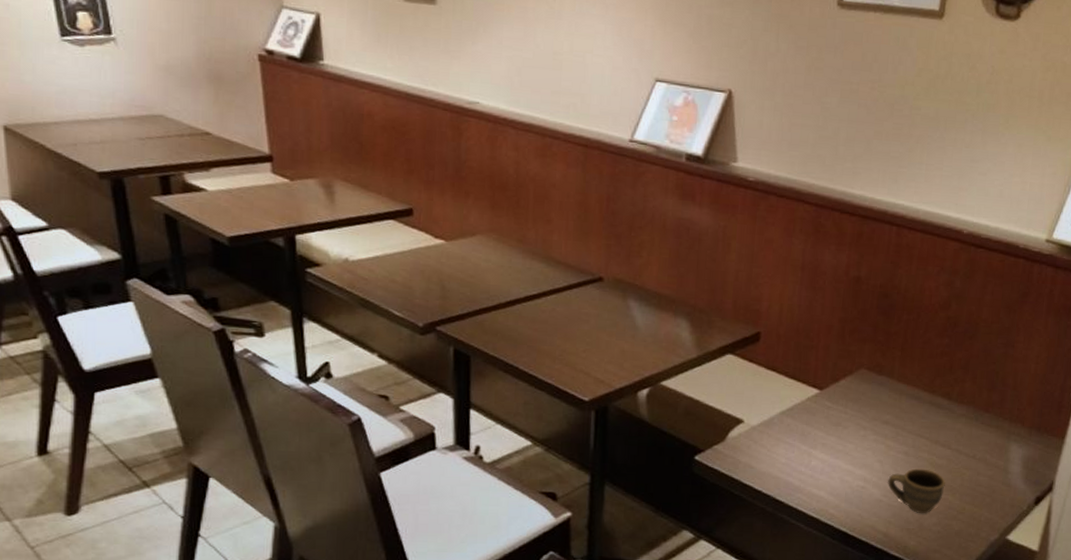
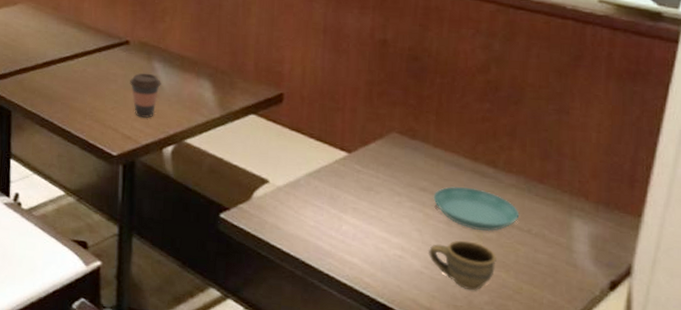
coffee cup: none [603,312,637,360] -> present [130,73,161,118]
saucer: none [894,418,967,459] -> present [433,186,520,232]

